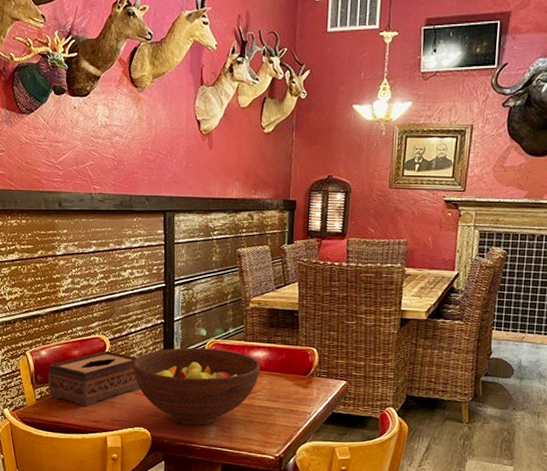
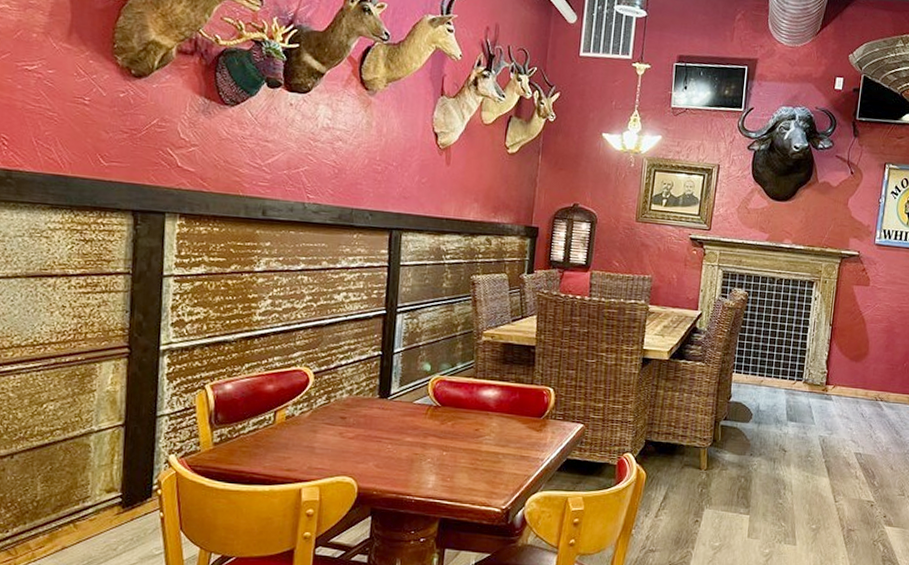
tissue box: present [48,350,140,407] -> none [231,385,348,452]
fruit bowl: present [133,347,260,426] -> none [340,384,490,474]

